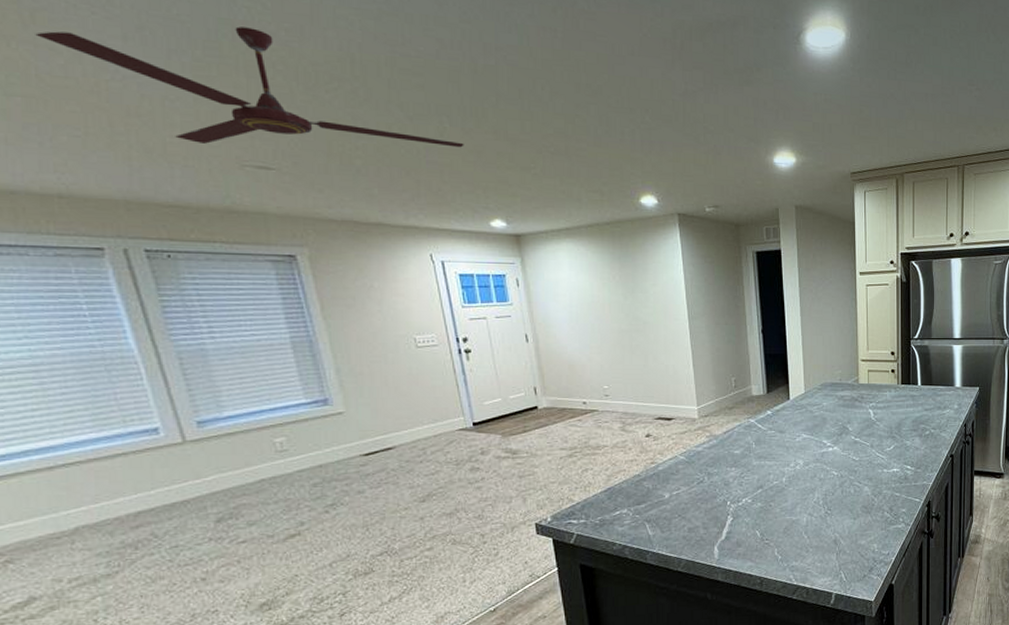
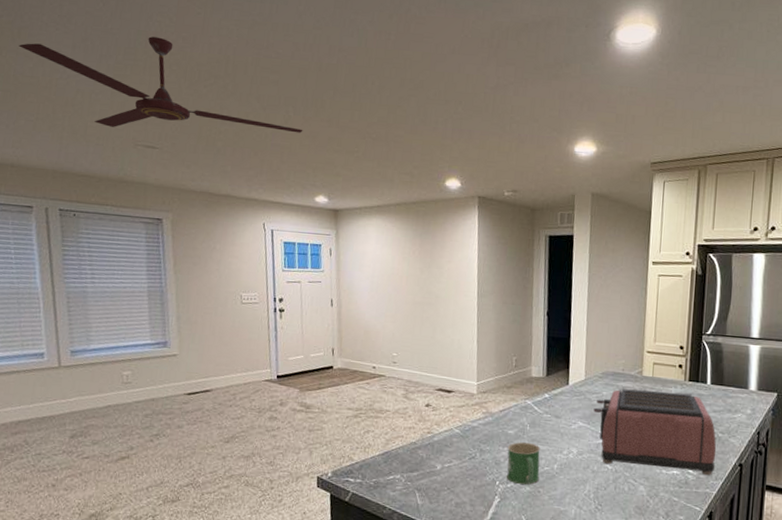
mug: none [735,460,769,502] -> present [507,442,541,485]
toaster: none [816,396,930,471] -> present [593,389,717,476]

